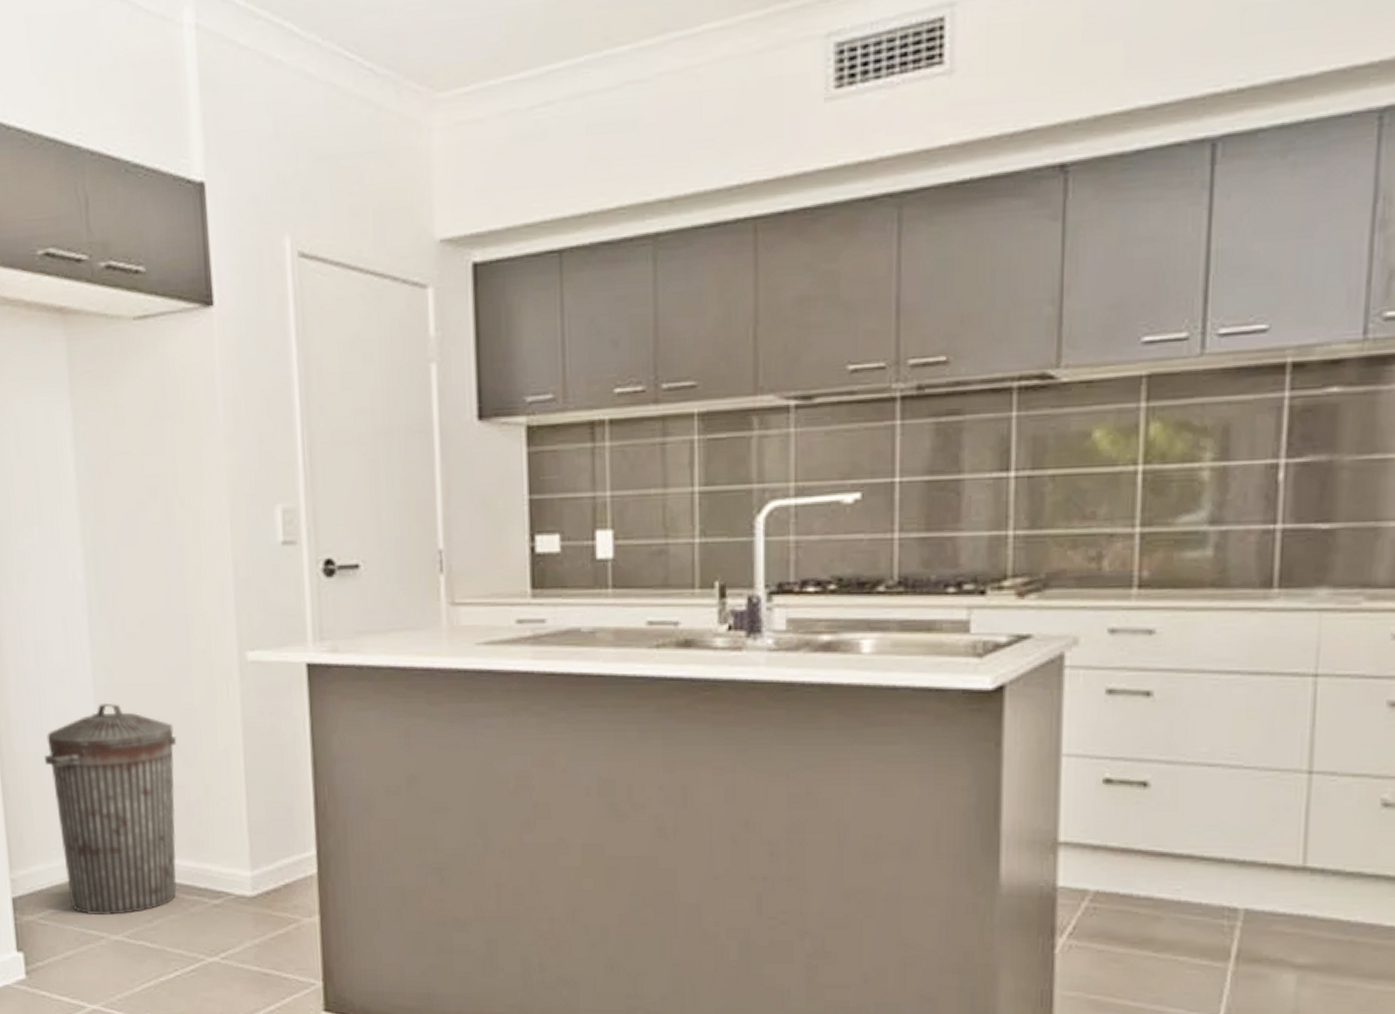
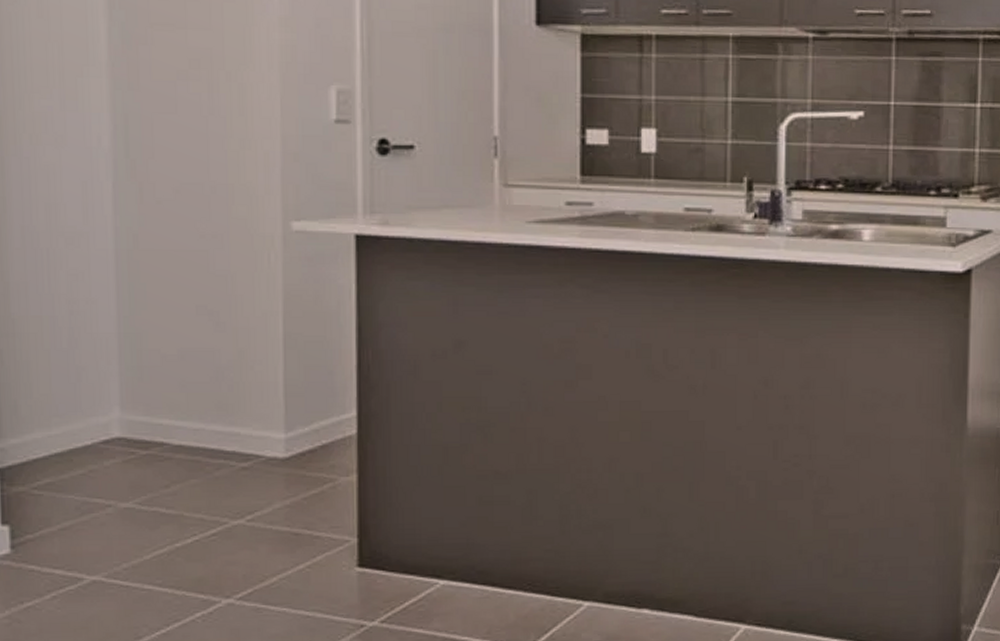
trash can: present [43,702,177,916] -> none [49,267,209,484]

